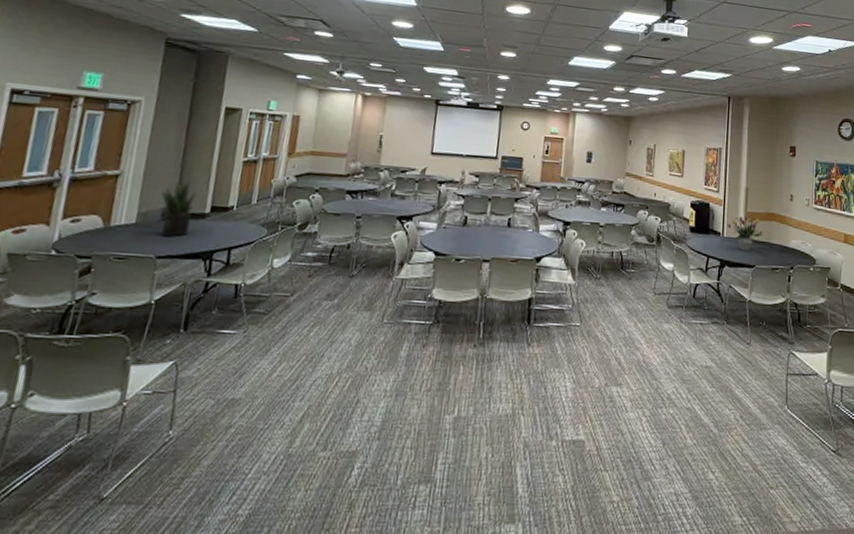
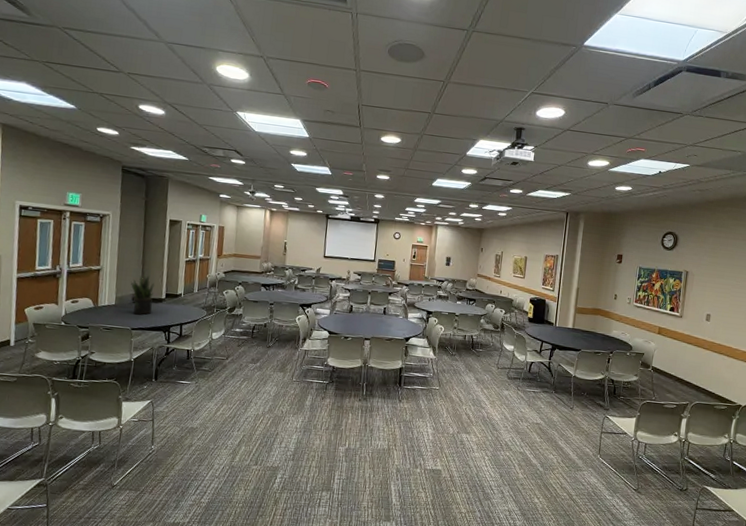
flower arrangement: present [727,215,763,251] -> none [560,310,589,338]

